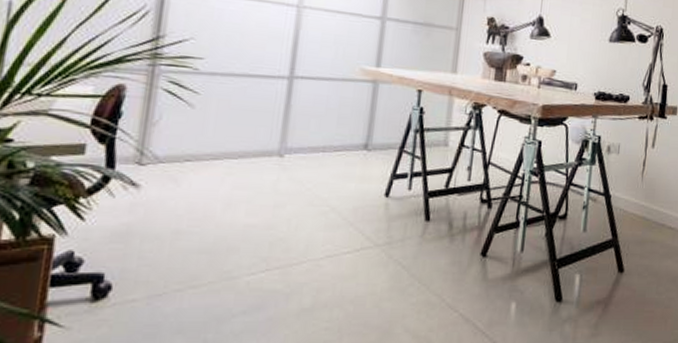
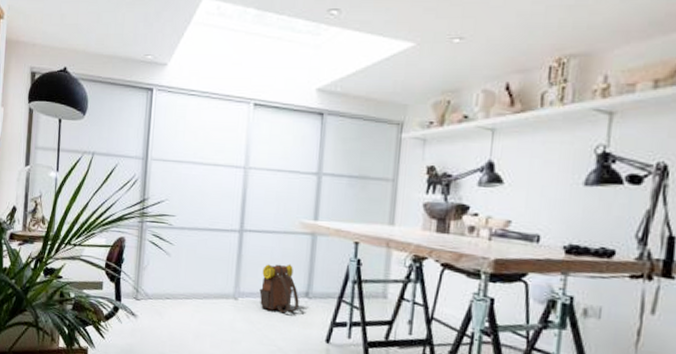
backpack: none [311,114,357,169] -> present [259,264,299,314]

